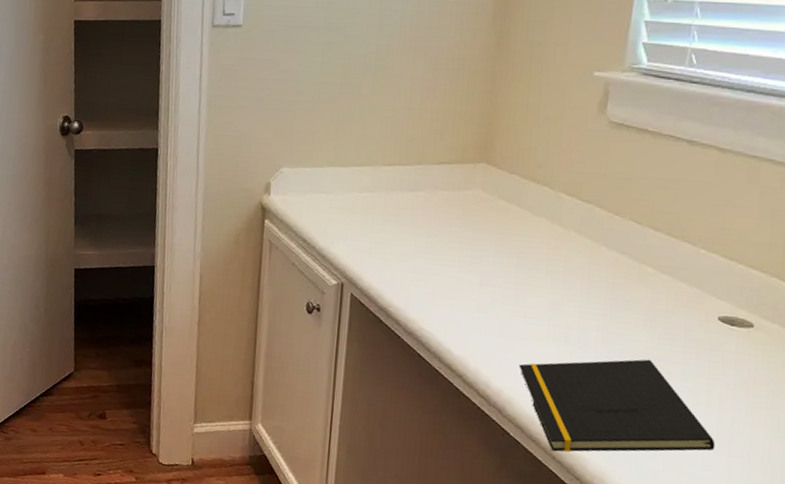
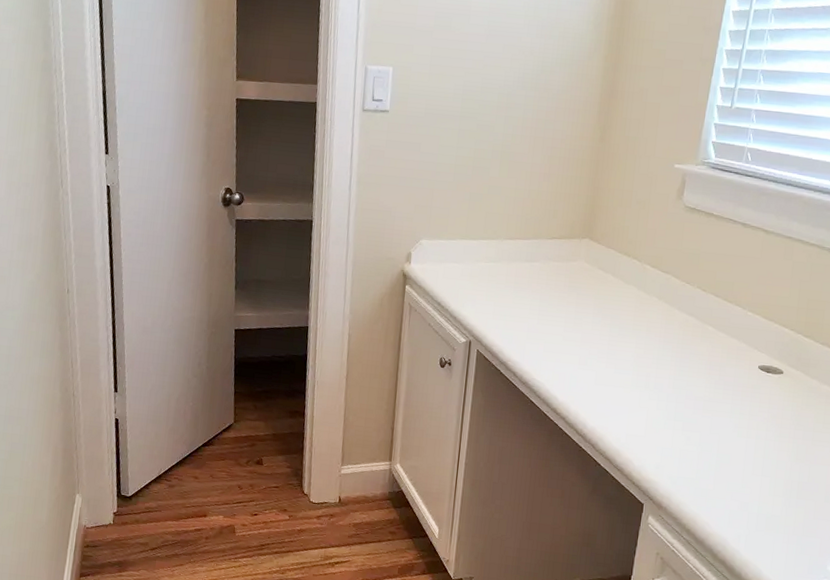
notepad: present [518,359,716,452] -> none [609,401,753,478]

